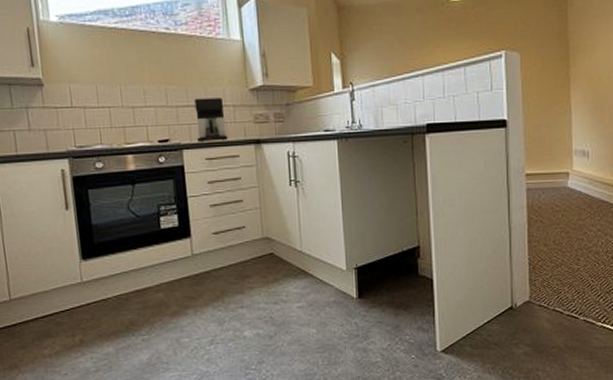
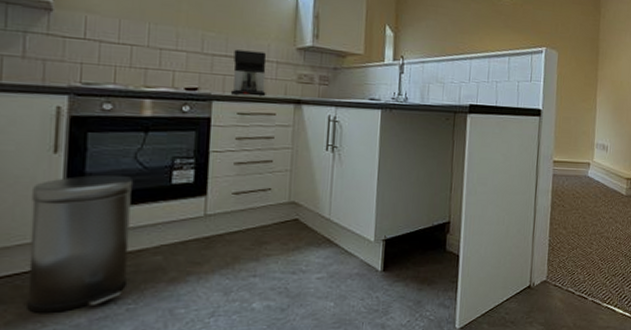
pedal bin: none [55,224,139,345] -> present [27,174,134,314]

